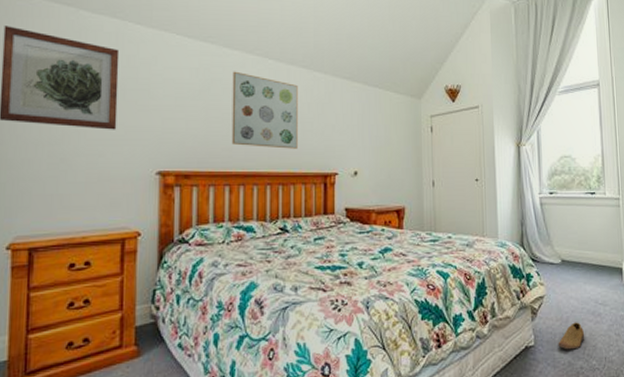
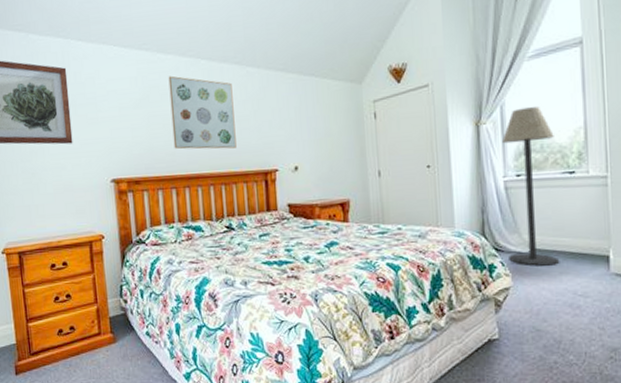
floor lamp: none [539,135,585,276] -> present [502,107,560,266]
shoe: present [558,322,585,350] -> none [527,315,560,344]

